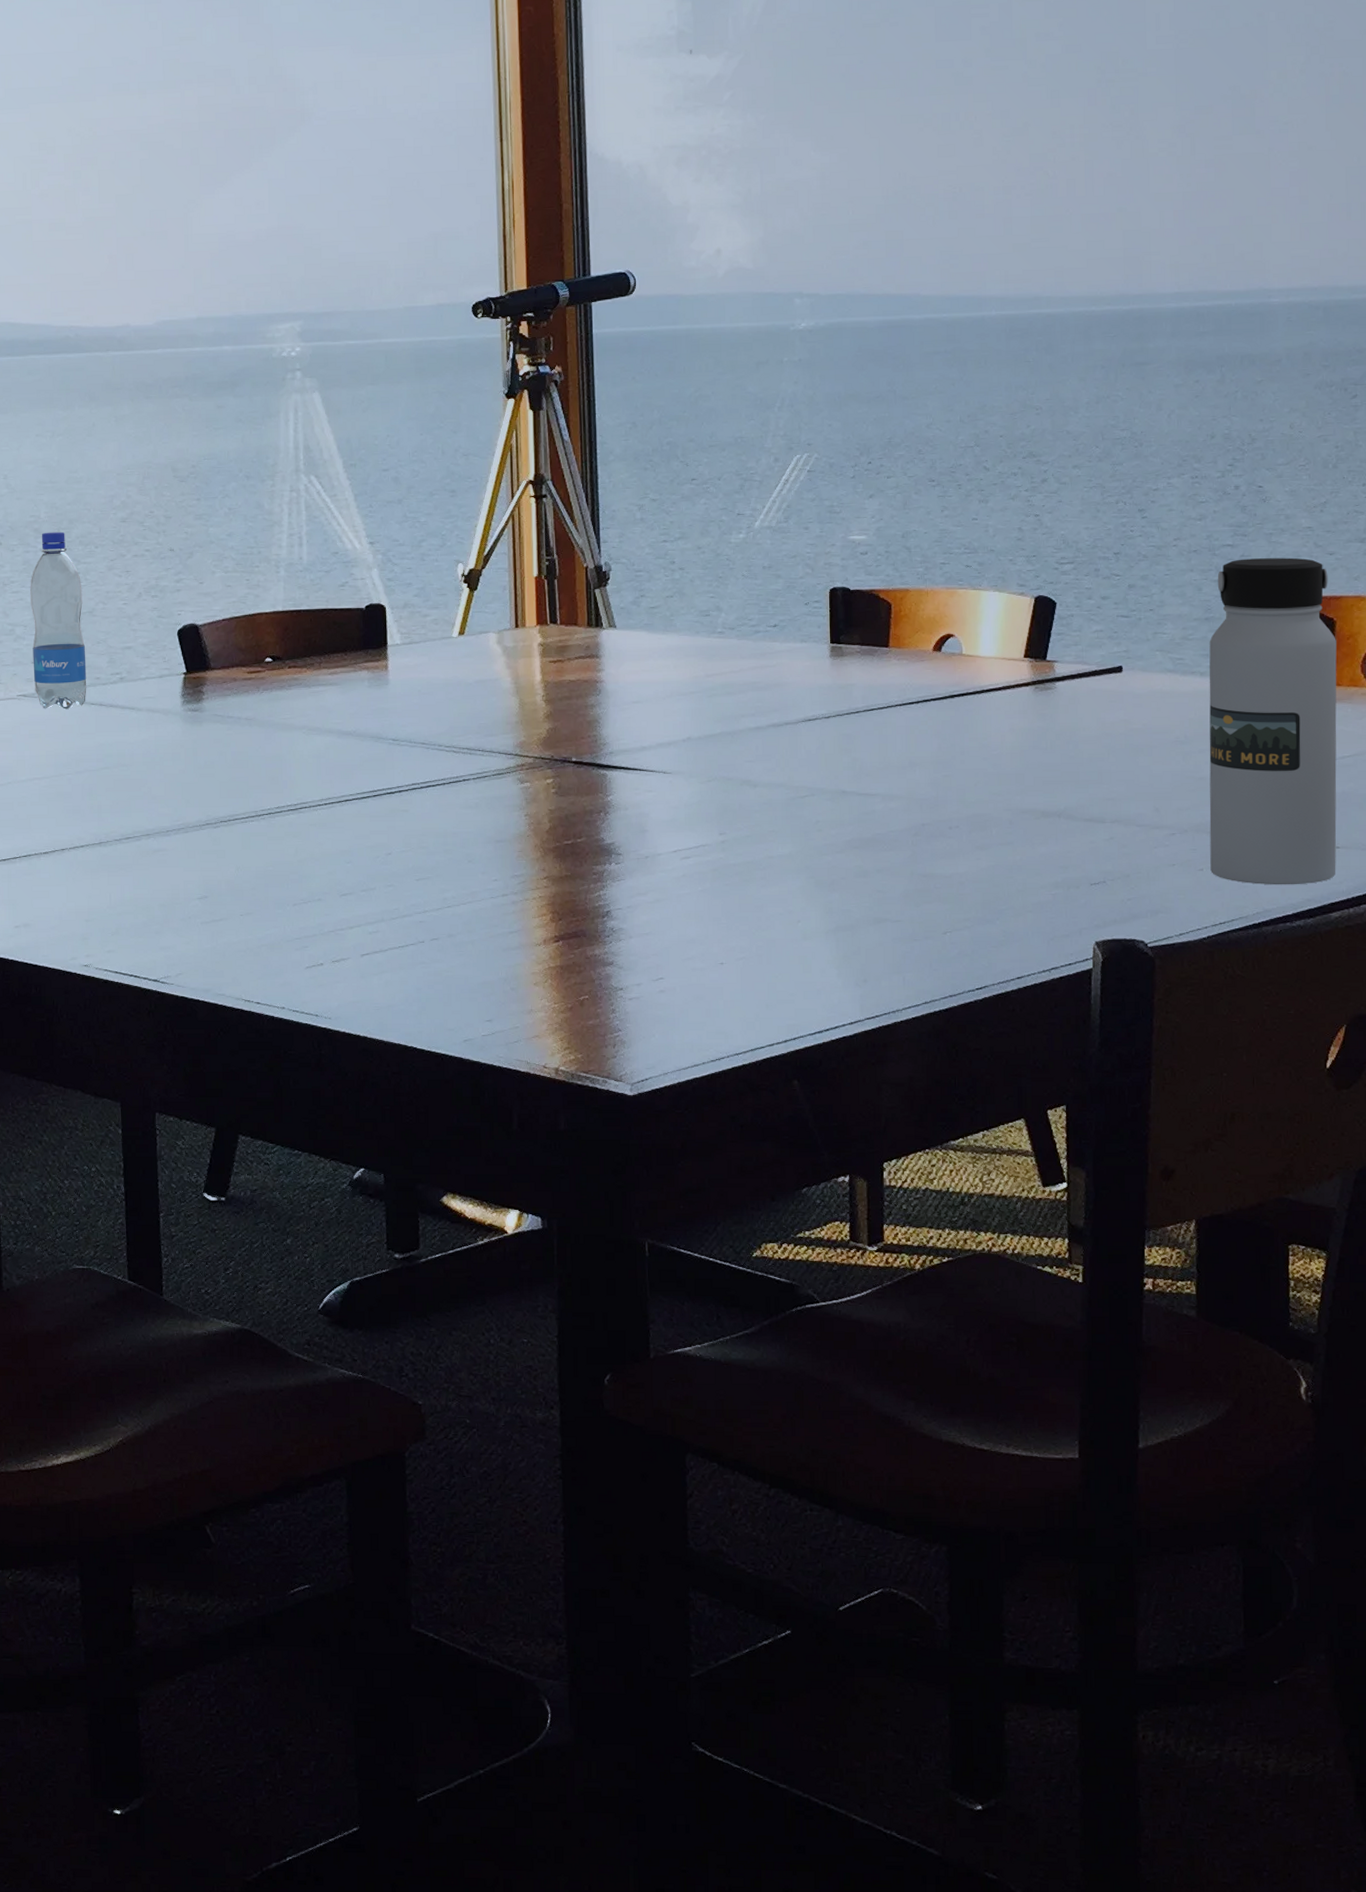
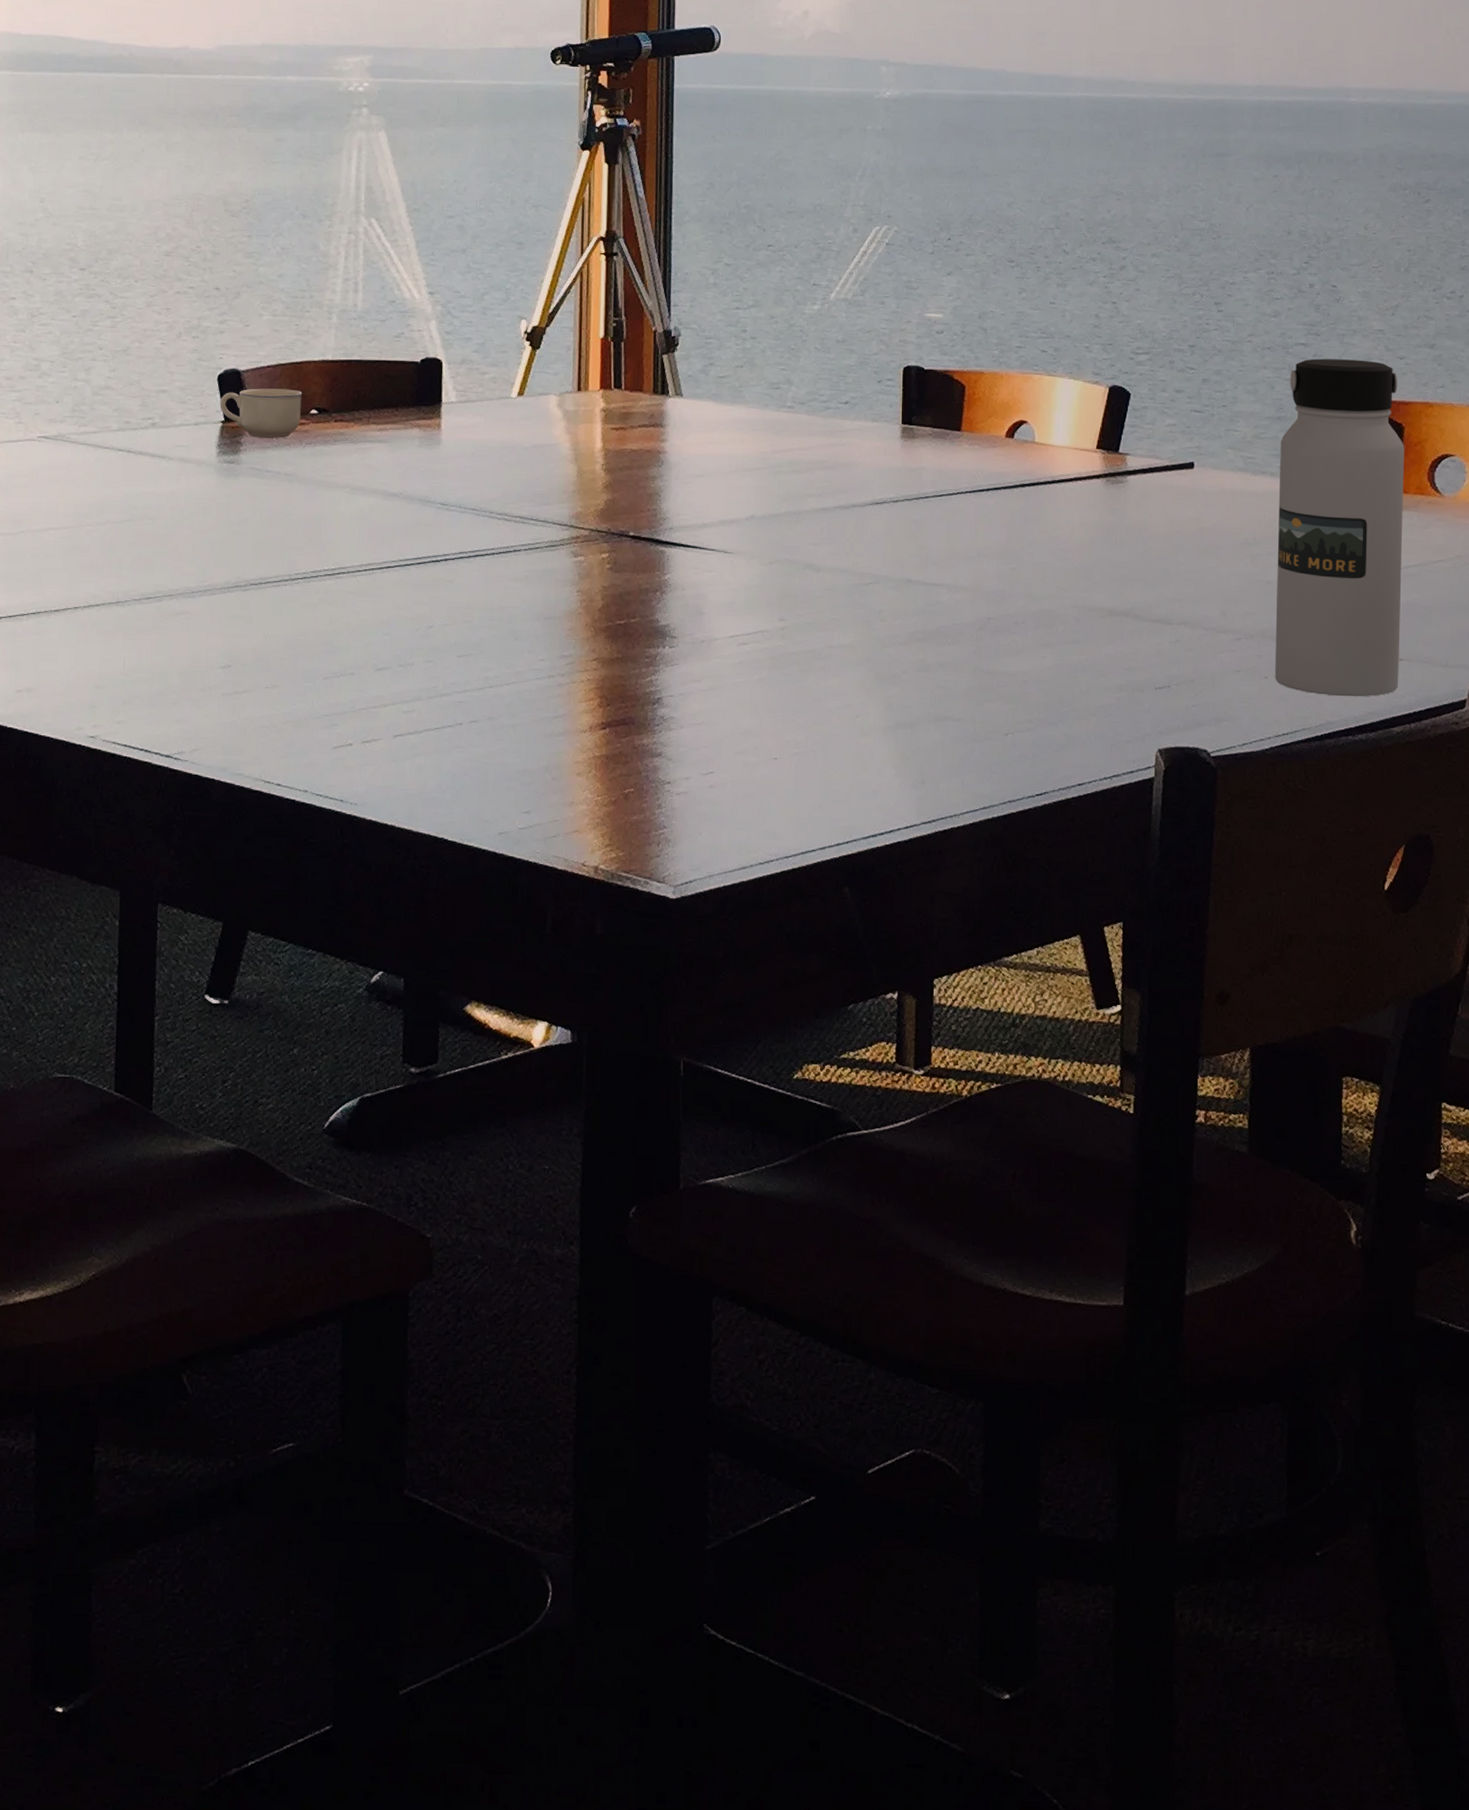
bottle: present [30,531,87,709] -> none [57,262,118,454]
cup: none [181,640,257,687] -> present [220,388,303,438]

